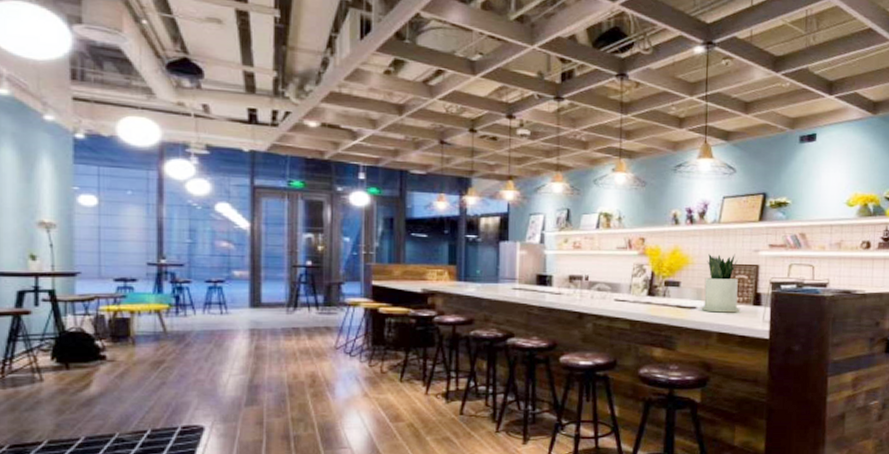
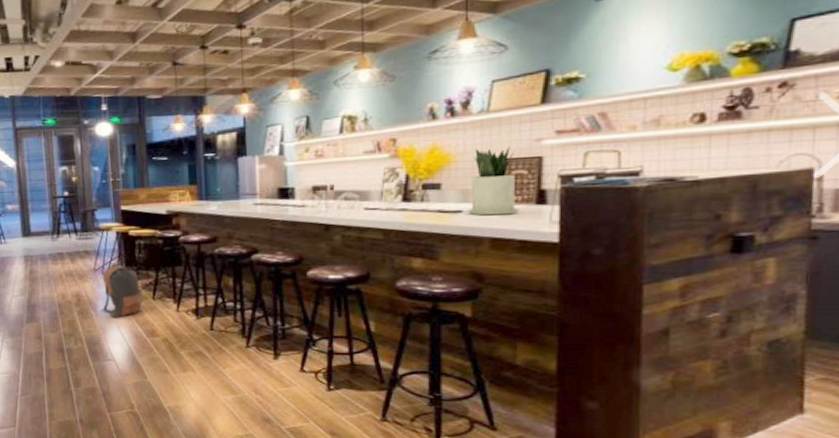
backpack: none [339,341,390,401] -> present [101,263,144,318]

